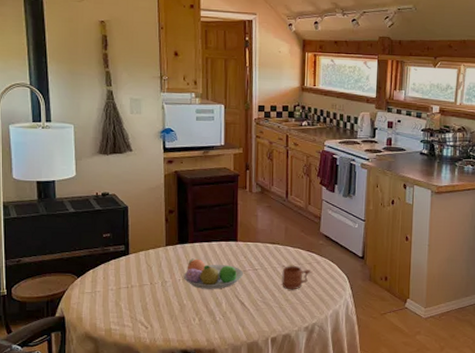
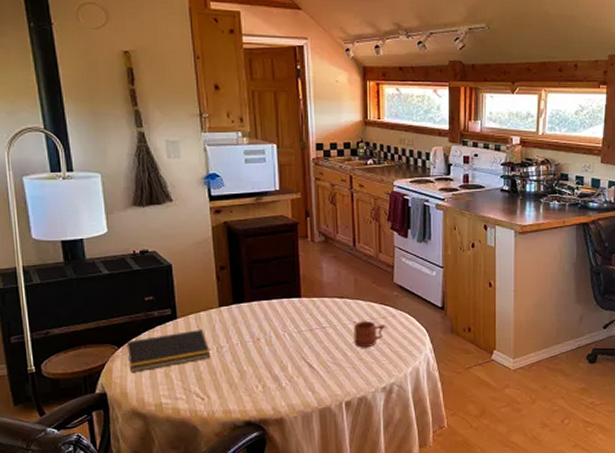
notepad: none [83,265,156,300] -> present [125,330,211,373]
fruit bowl: present [183,258,244,289] -> none [241,319,311,353]

